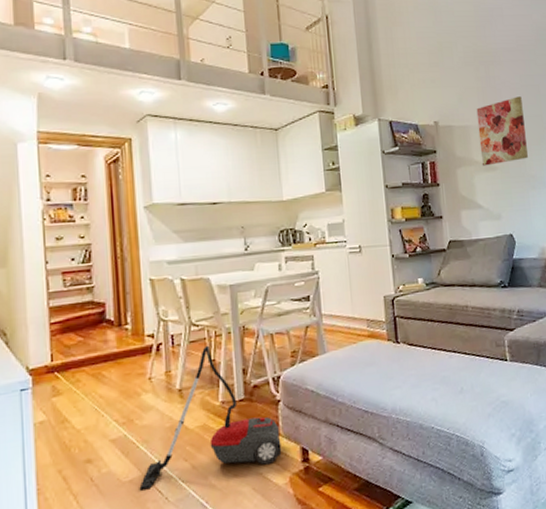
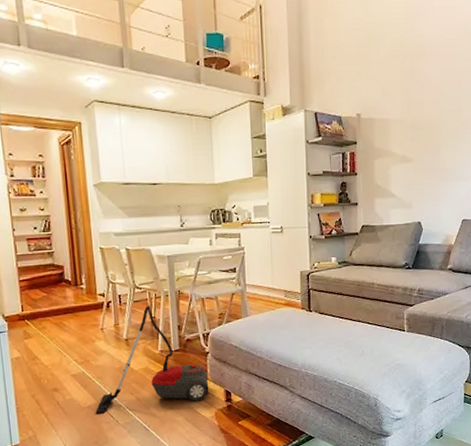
wall art: present [476,96,528,166] -> none [398,91,443,158]

